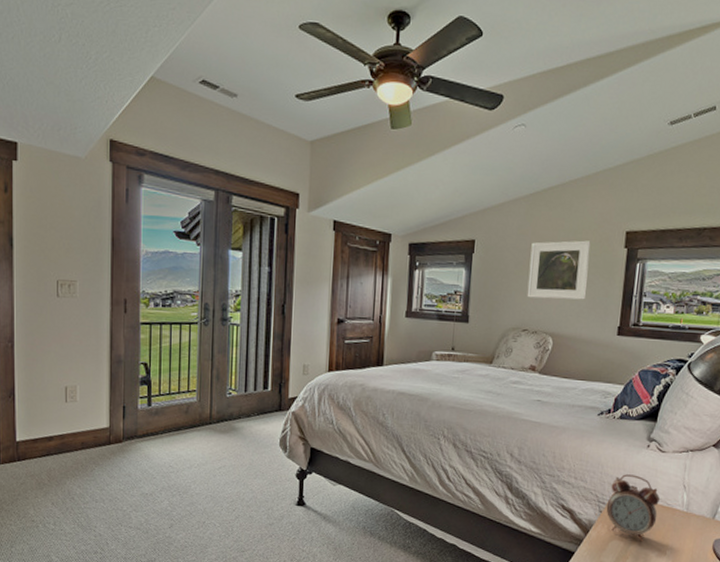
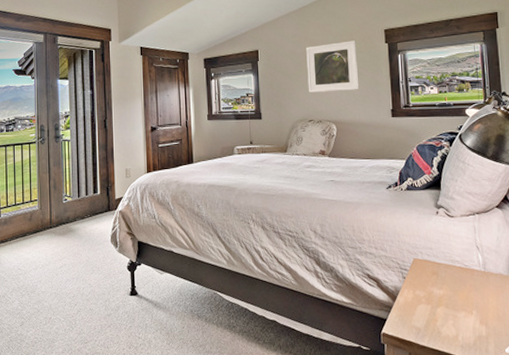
alarm clock: present [606,474,660,542] -> none [408,240,458,304]

